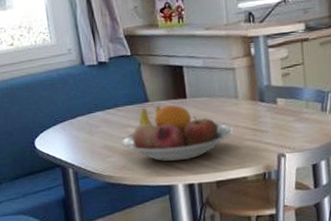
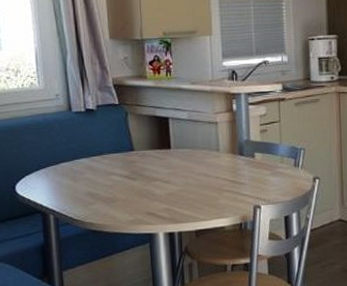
fruit bowl: present [121,104,233,162] -> none [105,154,213,211]

